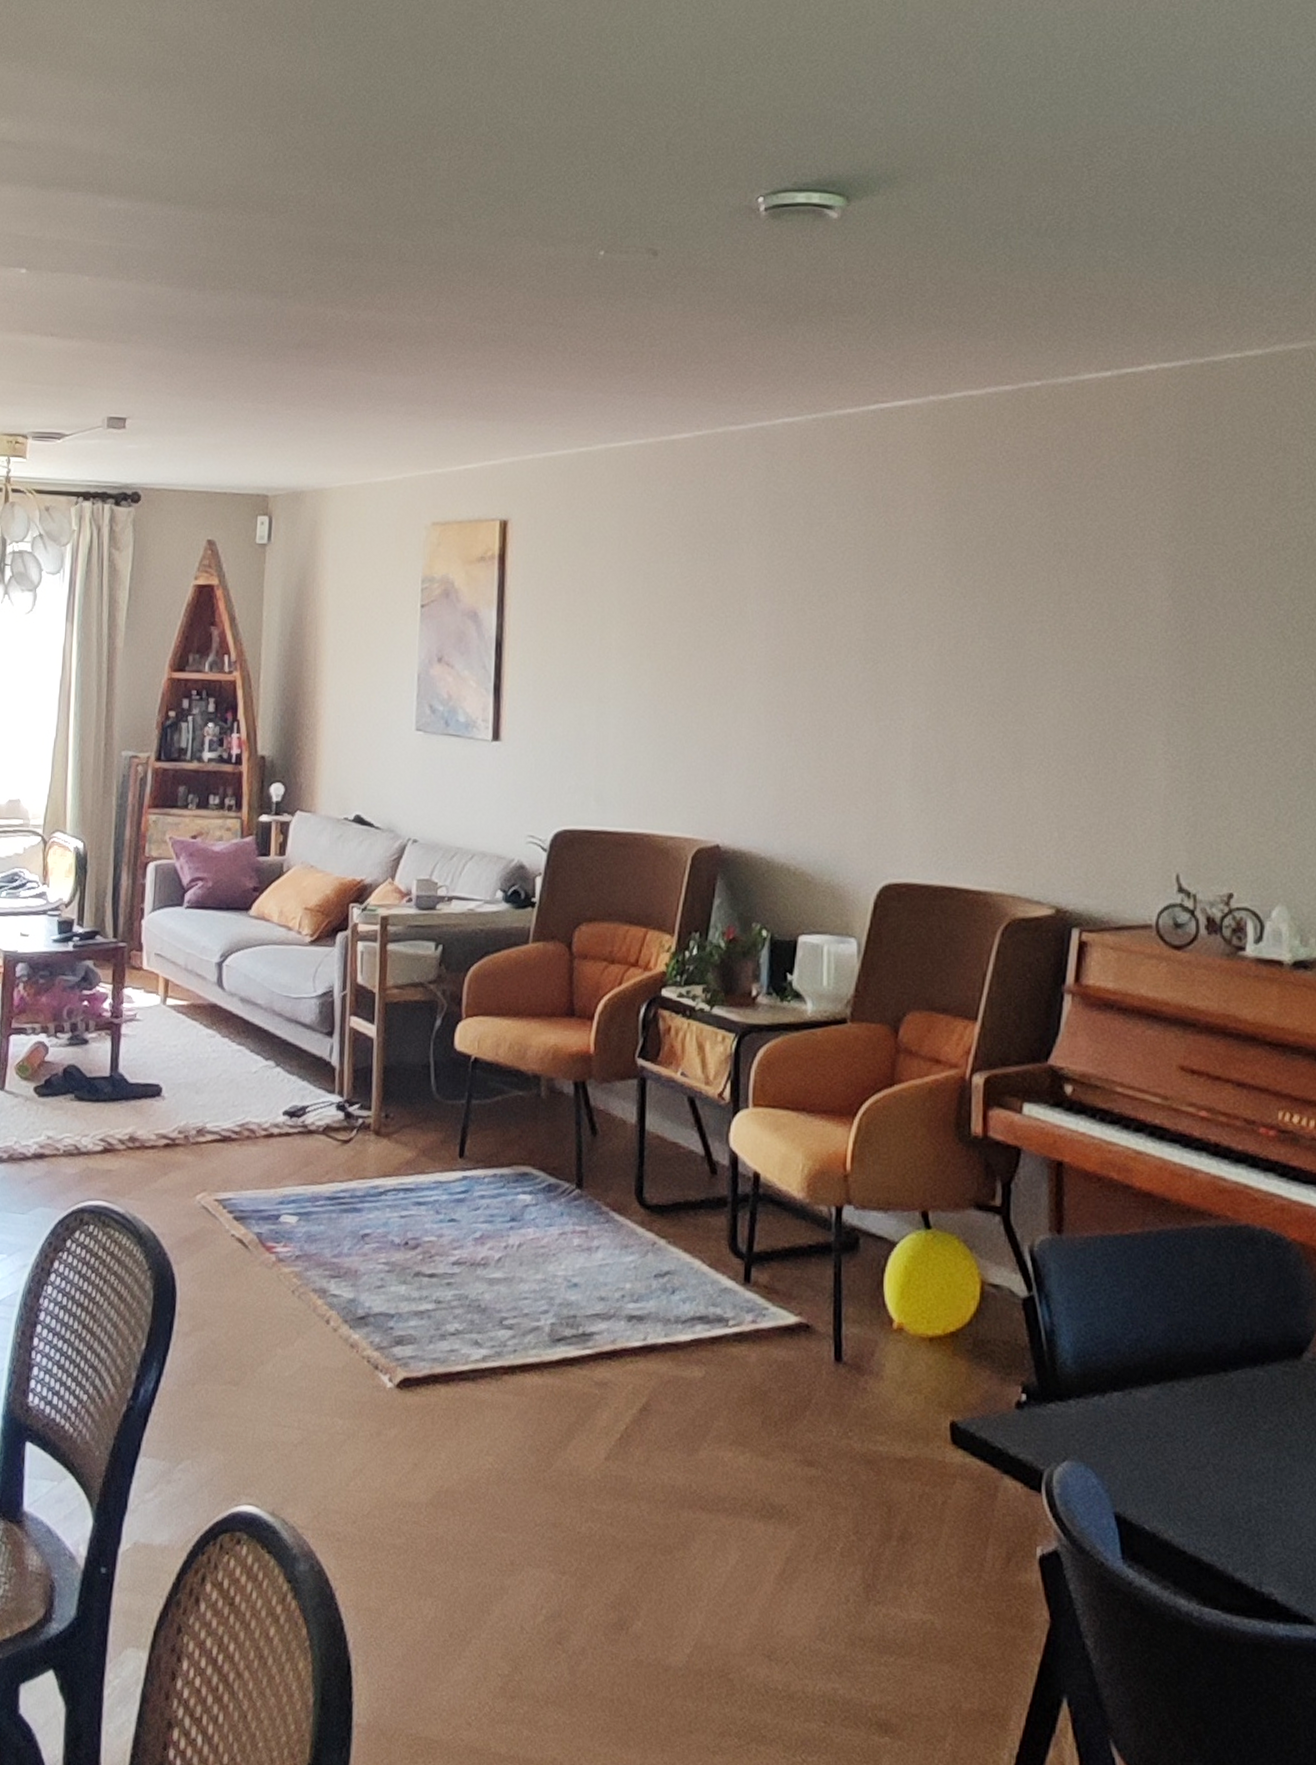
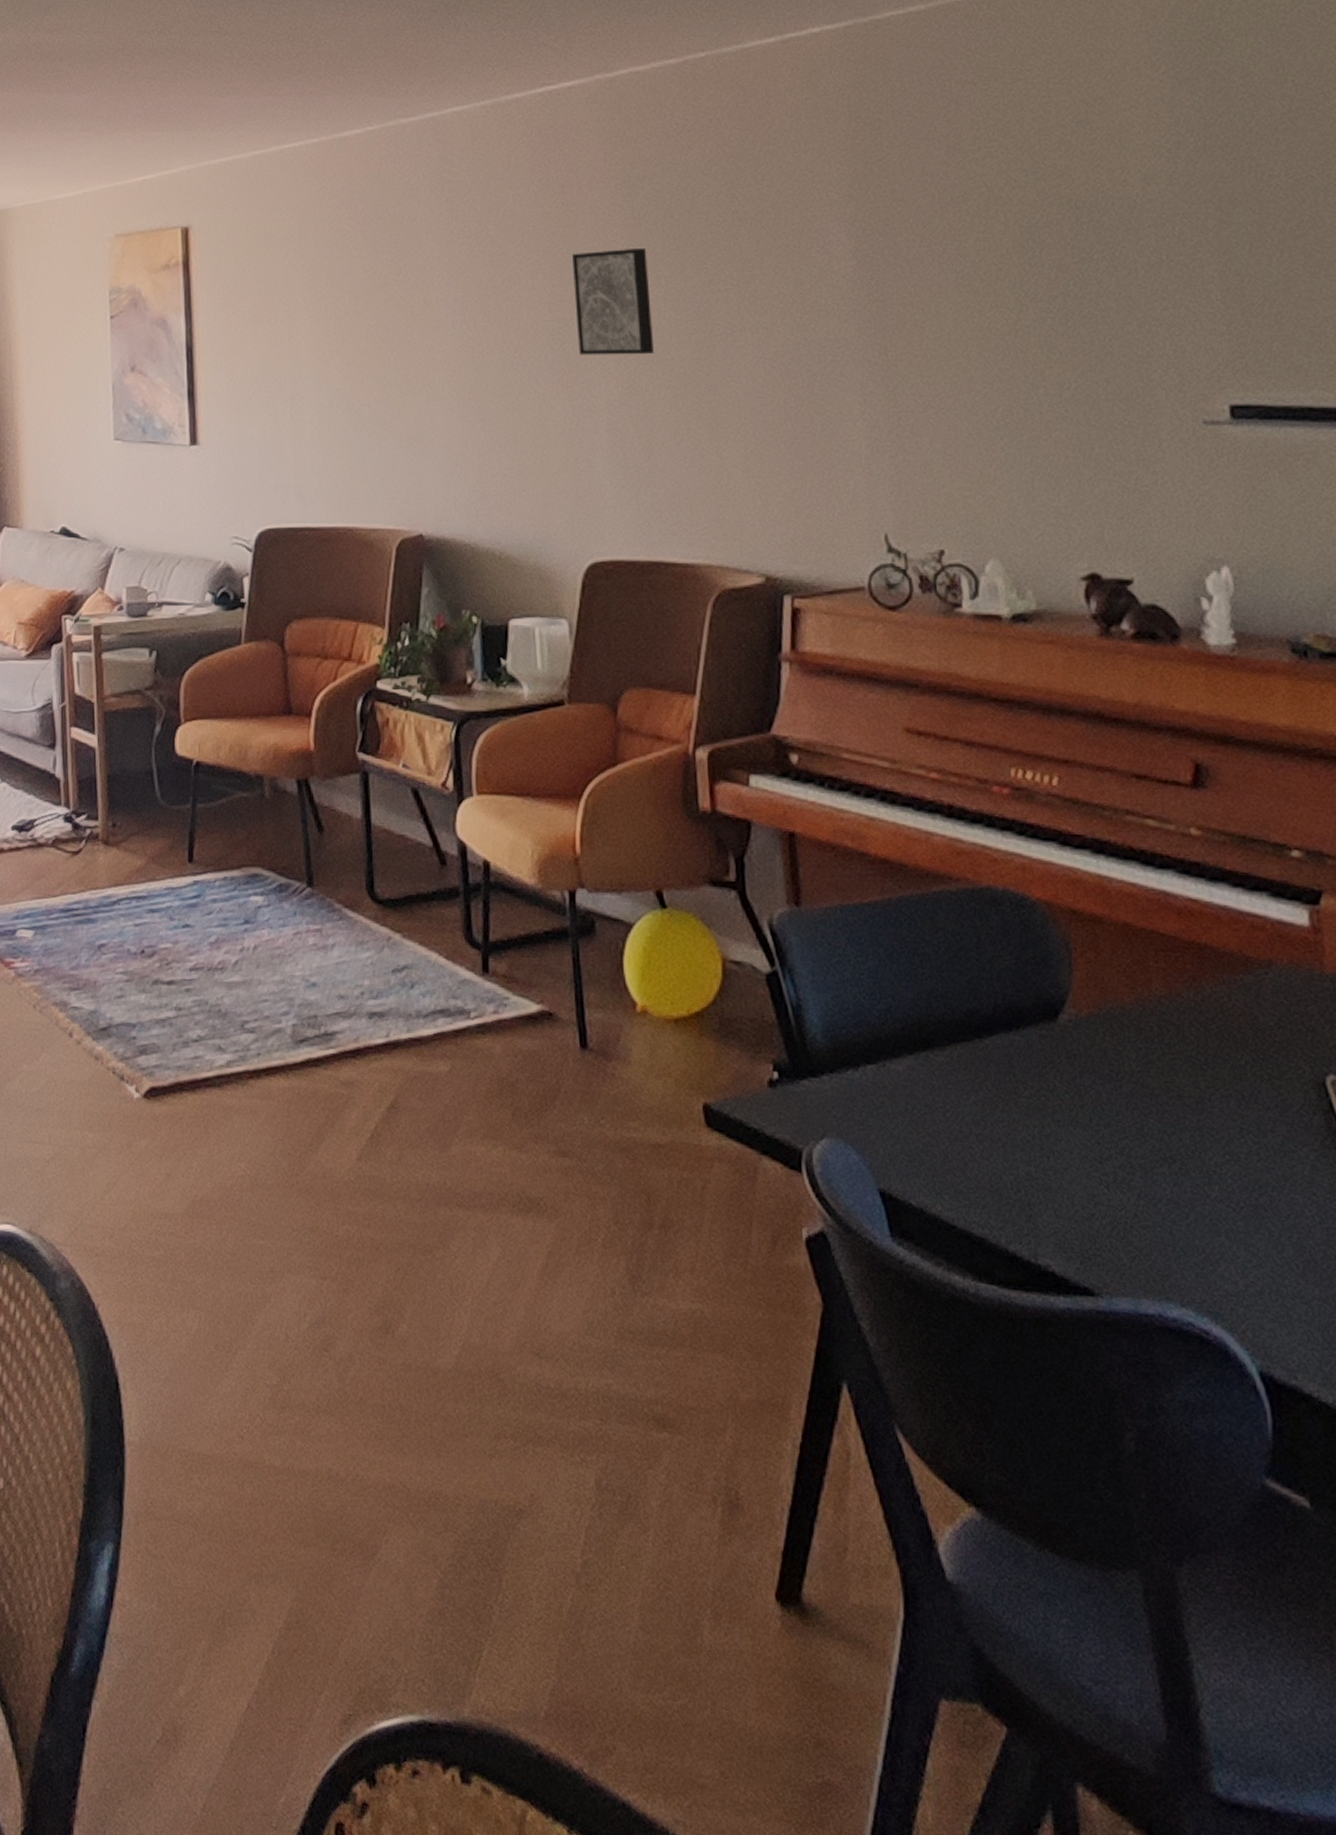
wall art: none [890,573,966,681] -> present [572,248,654,356]

